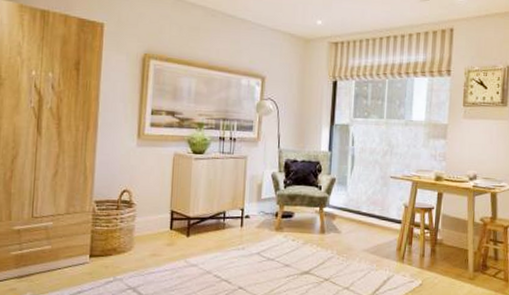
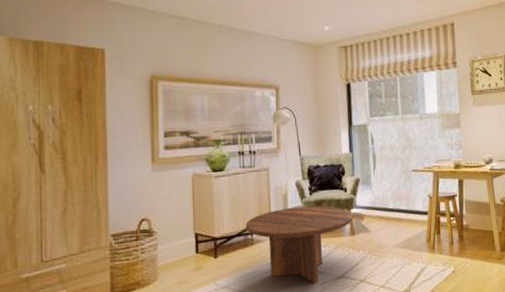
coffee table: none [219,198,325,276] -> present [245,205,353,284]

